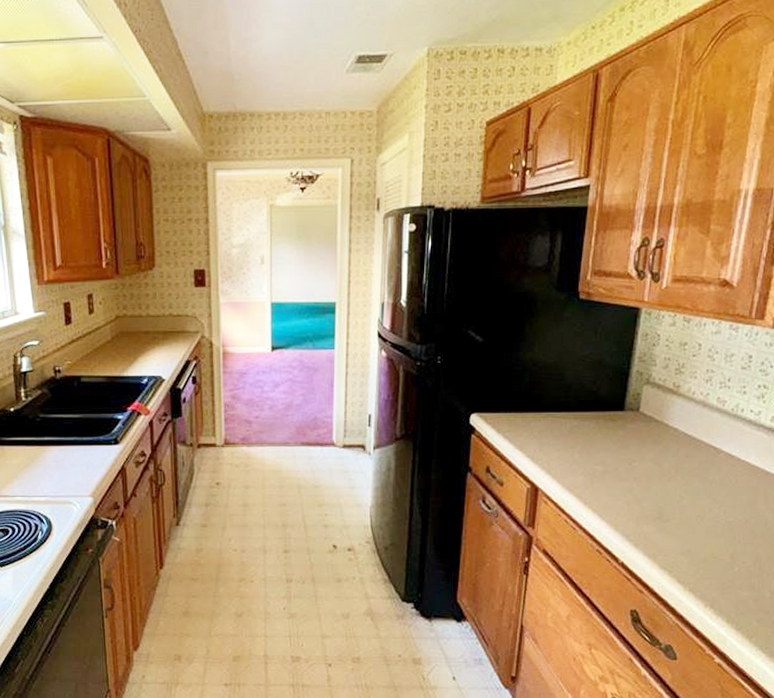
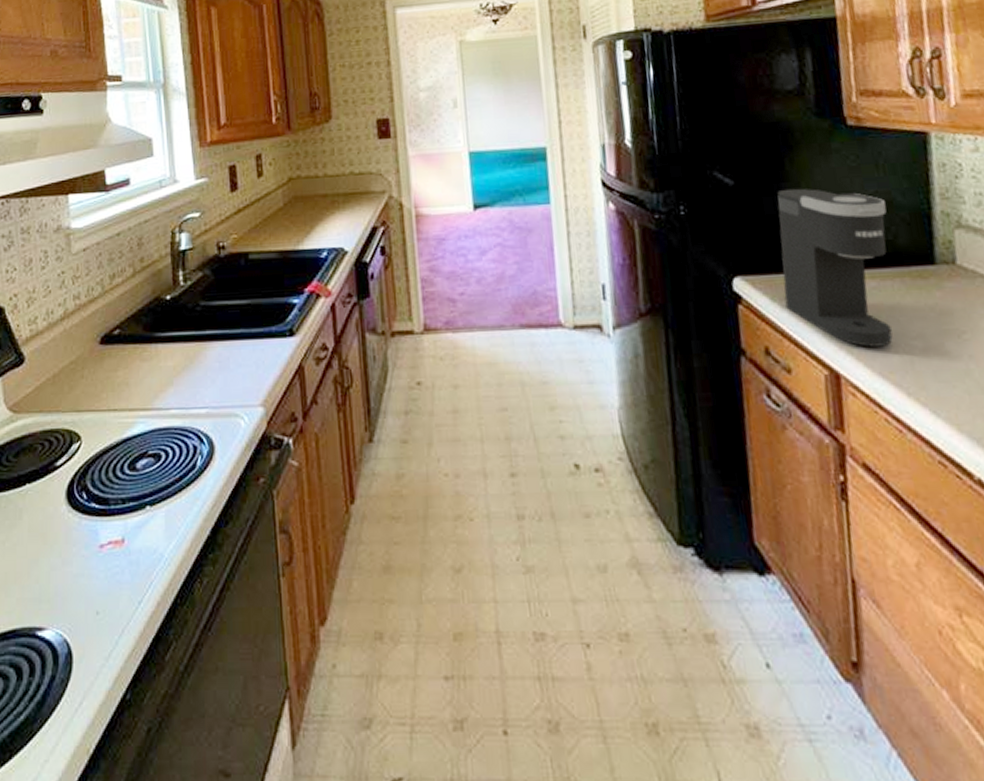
coffee maker: none [507,347,596,469] -> present [777,188,893,347]

